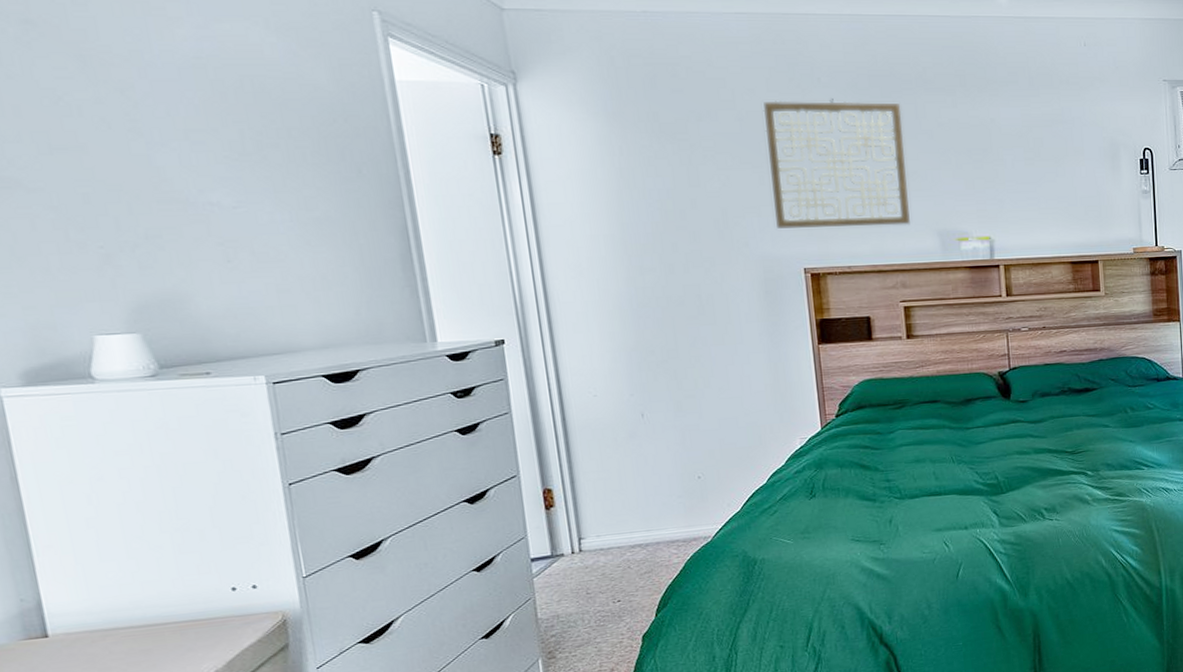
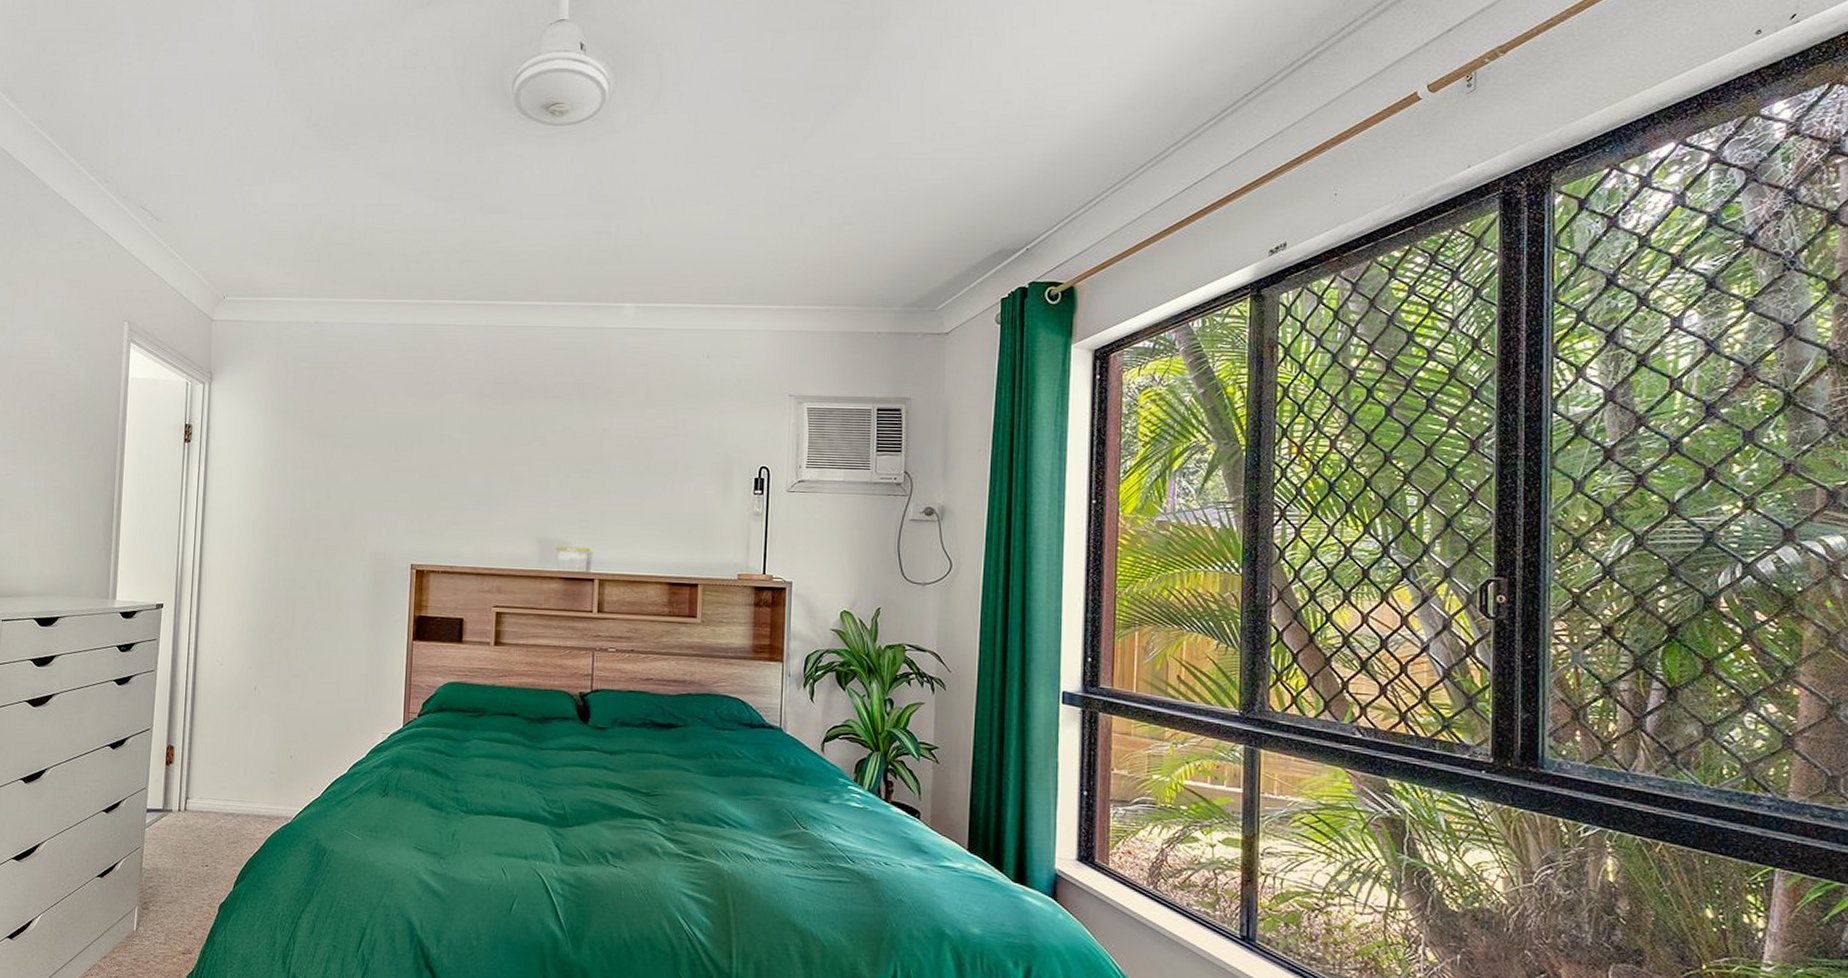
wall art: present [763,99,910,229] -> none [393,404,520,530]

